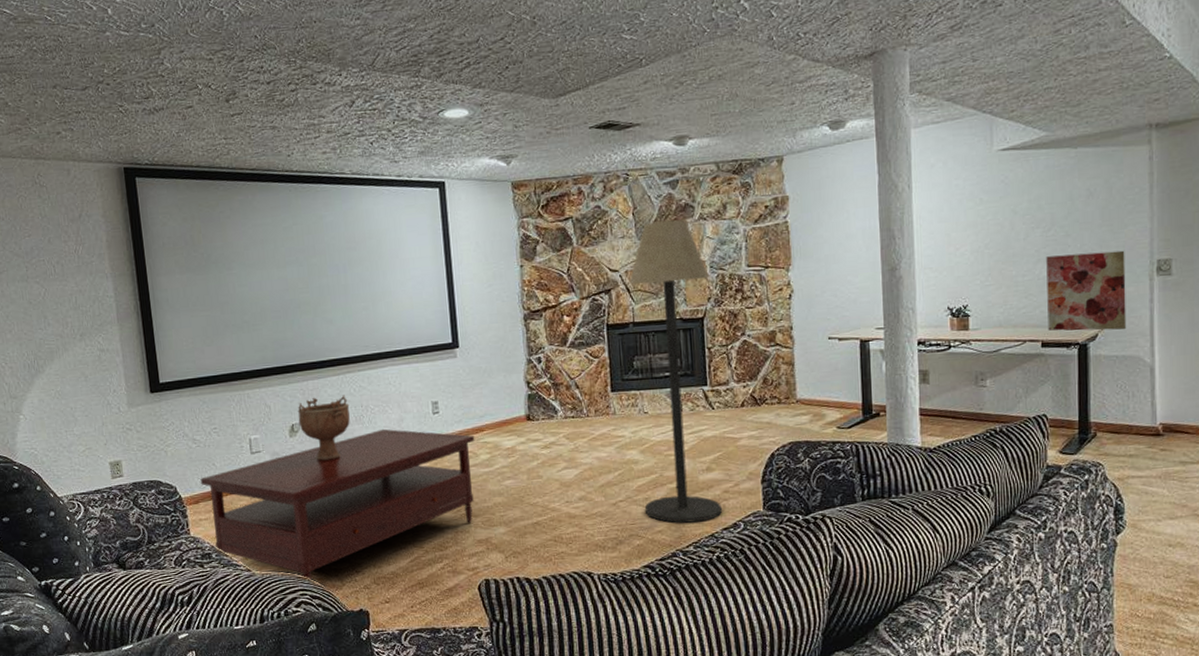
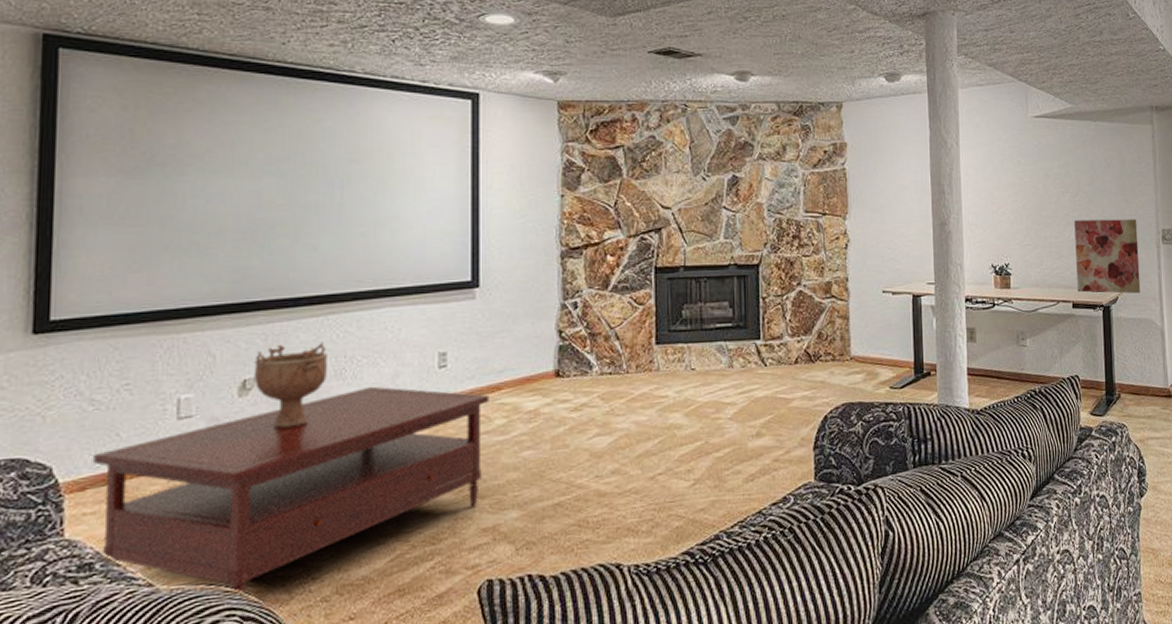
floor lamp: present [629,219,722,523] -> none [682,158,771,499]

